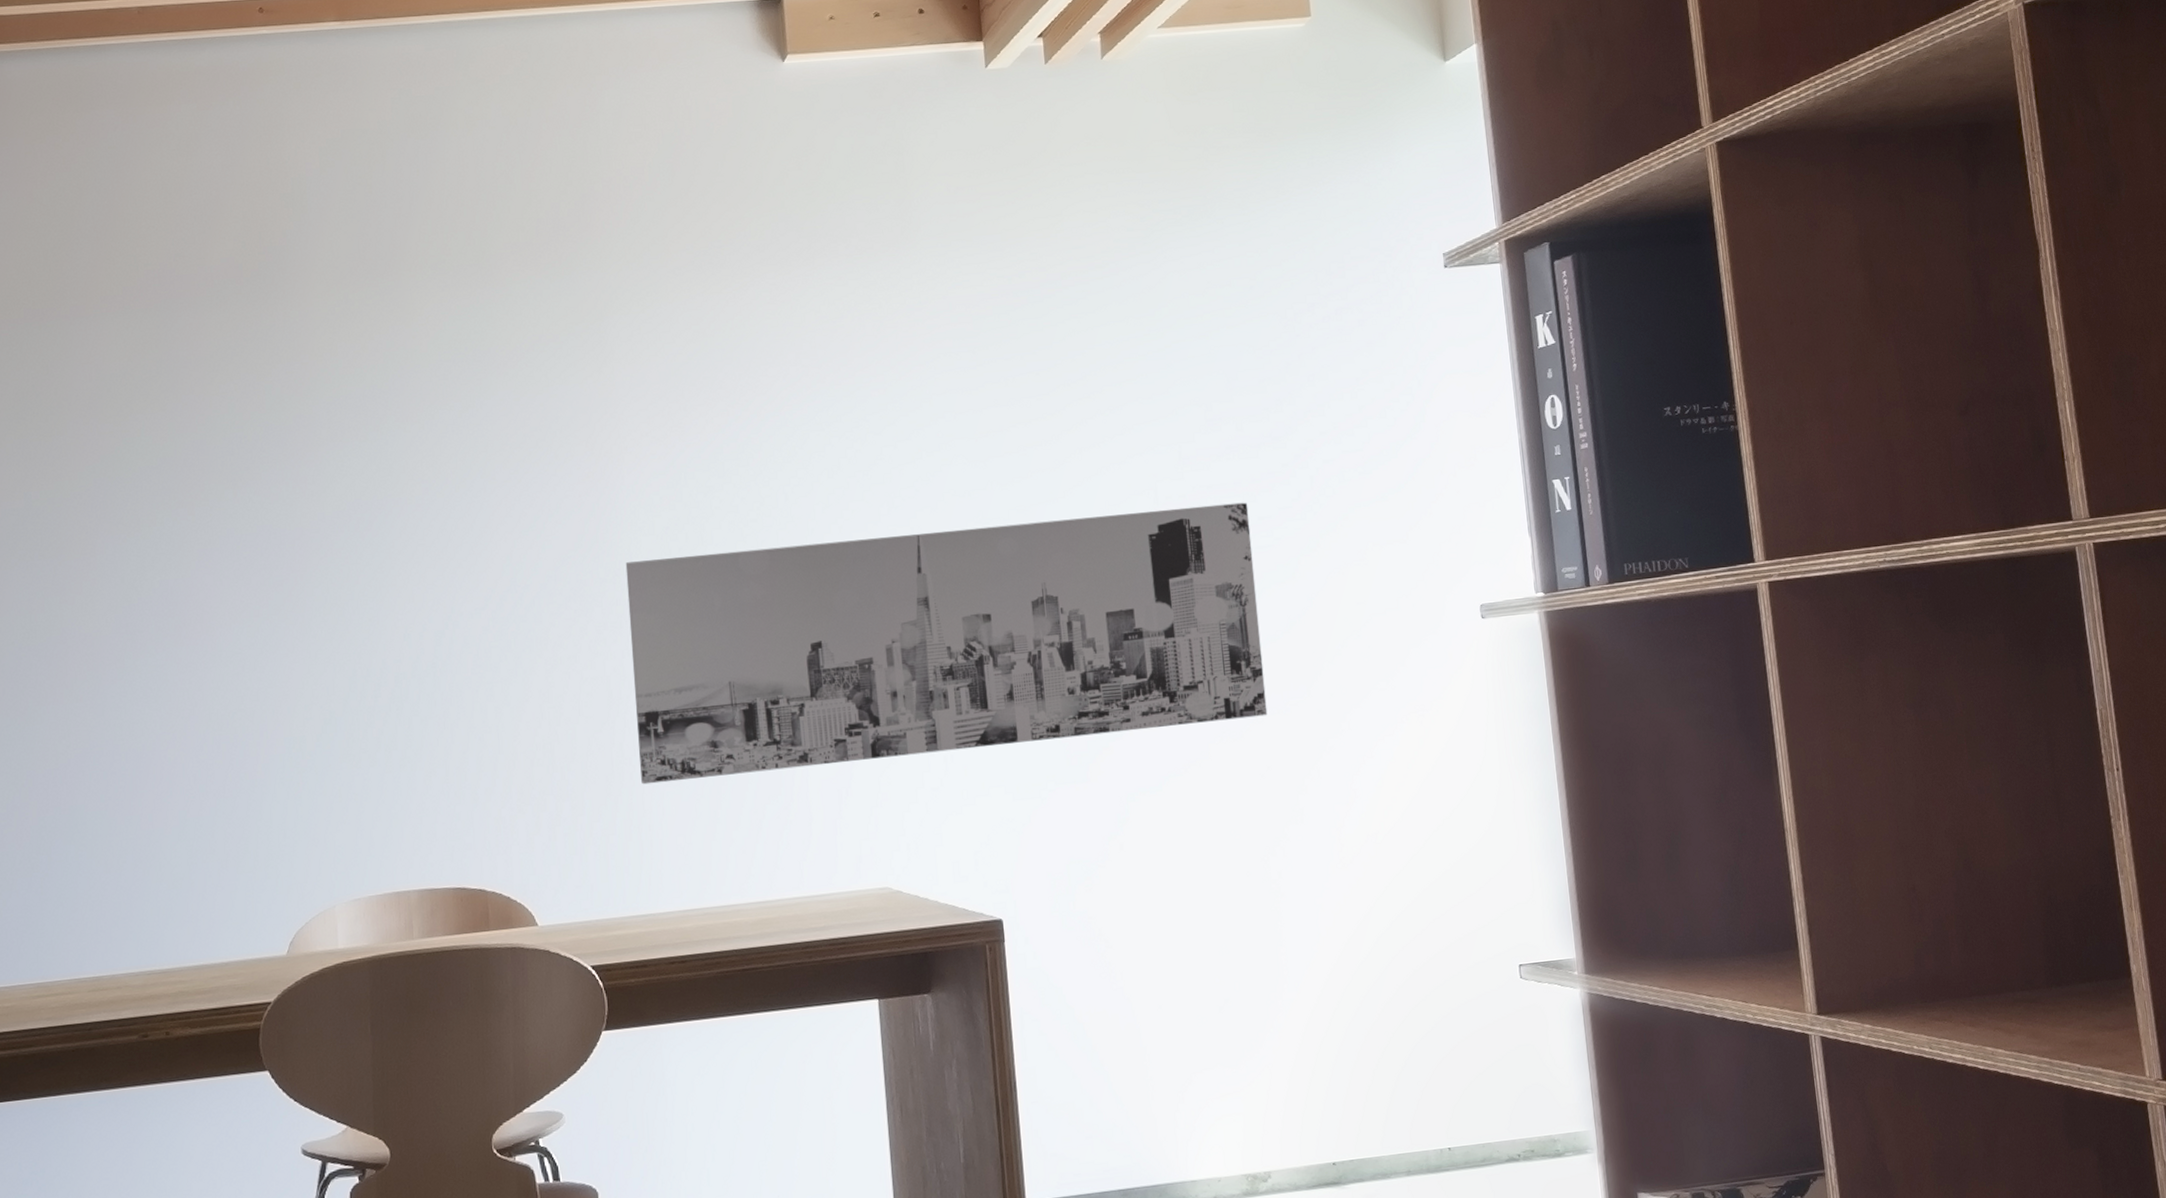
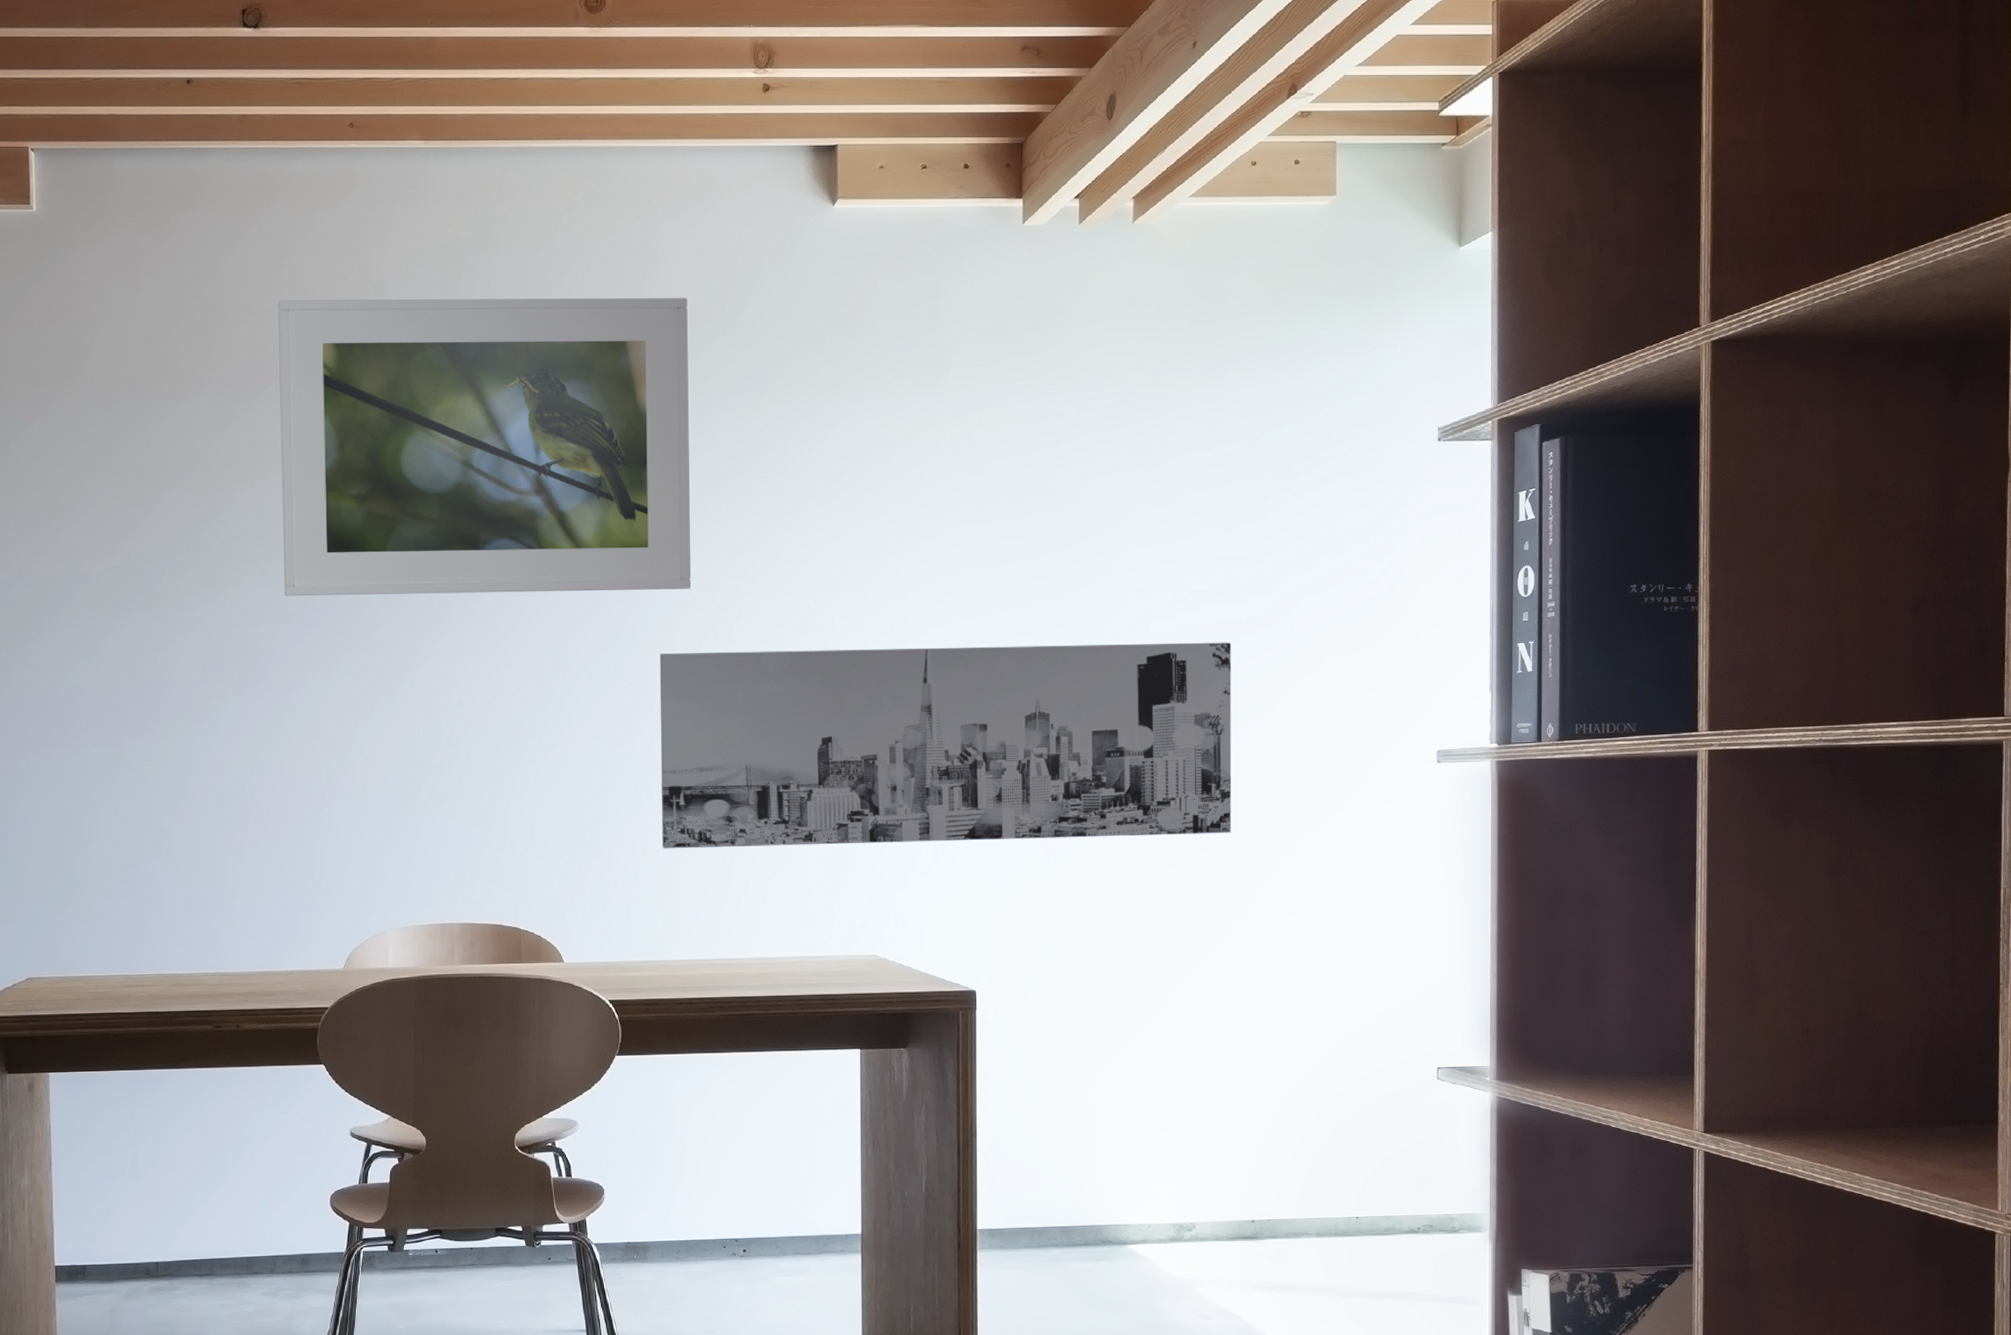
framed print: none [187,170,657,530] -> present [278,298,692,597]

